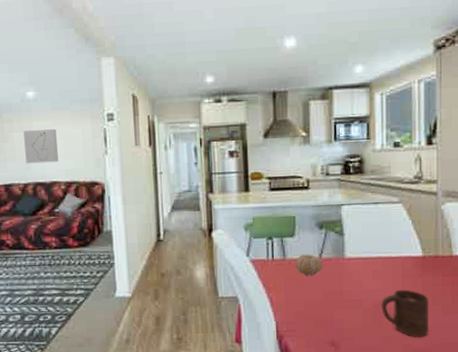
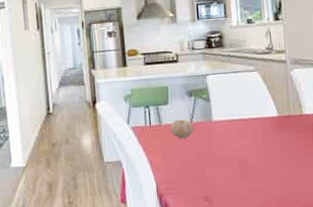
cup: present [381,289,429,337] -> none [246,146,288,188]

